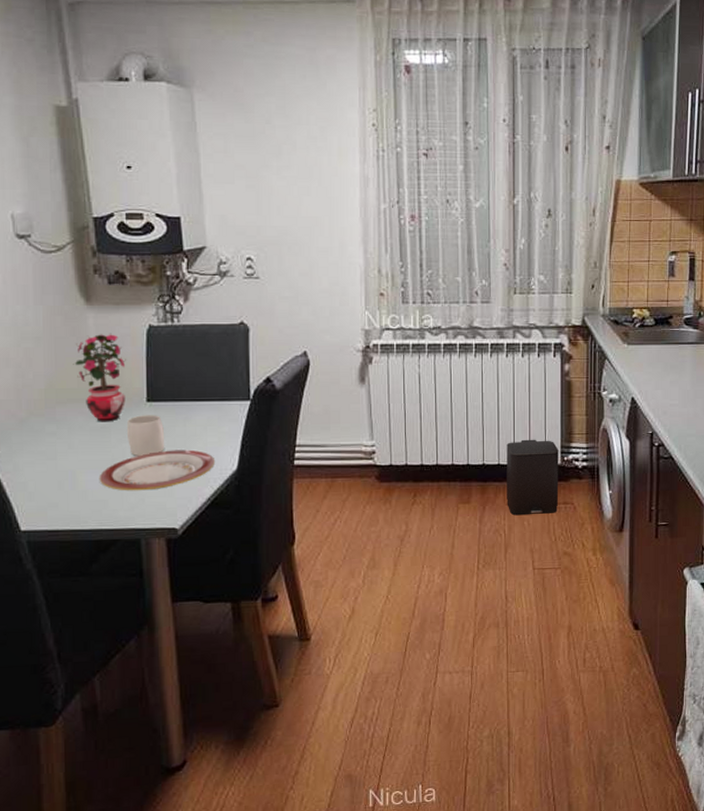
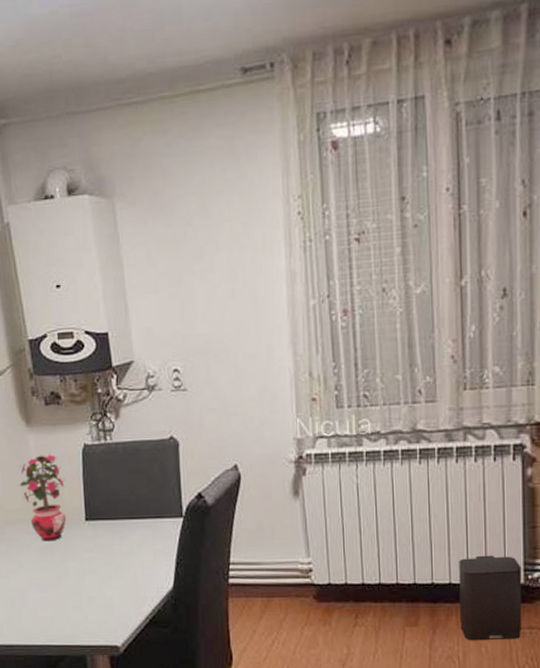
plate: present [99,449,216,491] -> none [46,568,152,609]
mug: present [126,415,165,456] -> none [68,534,105,574]

